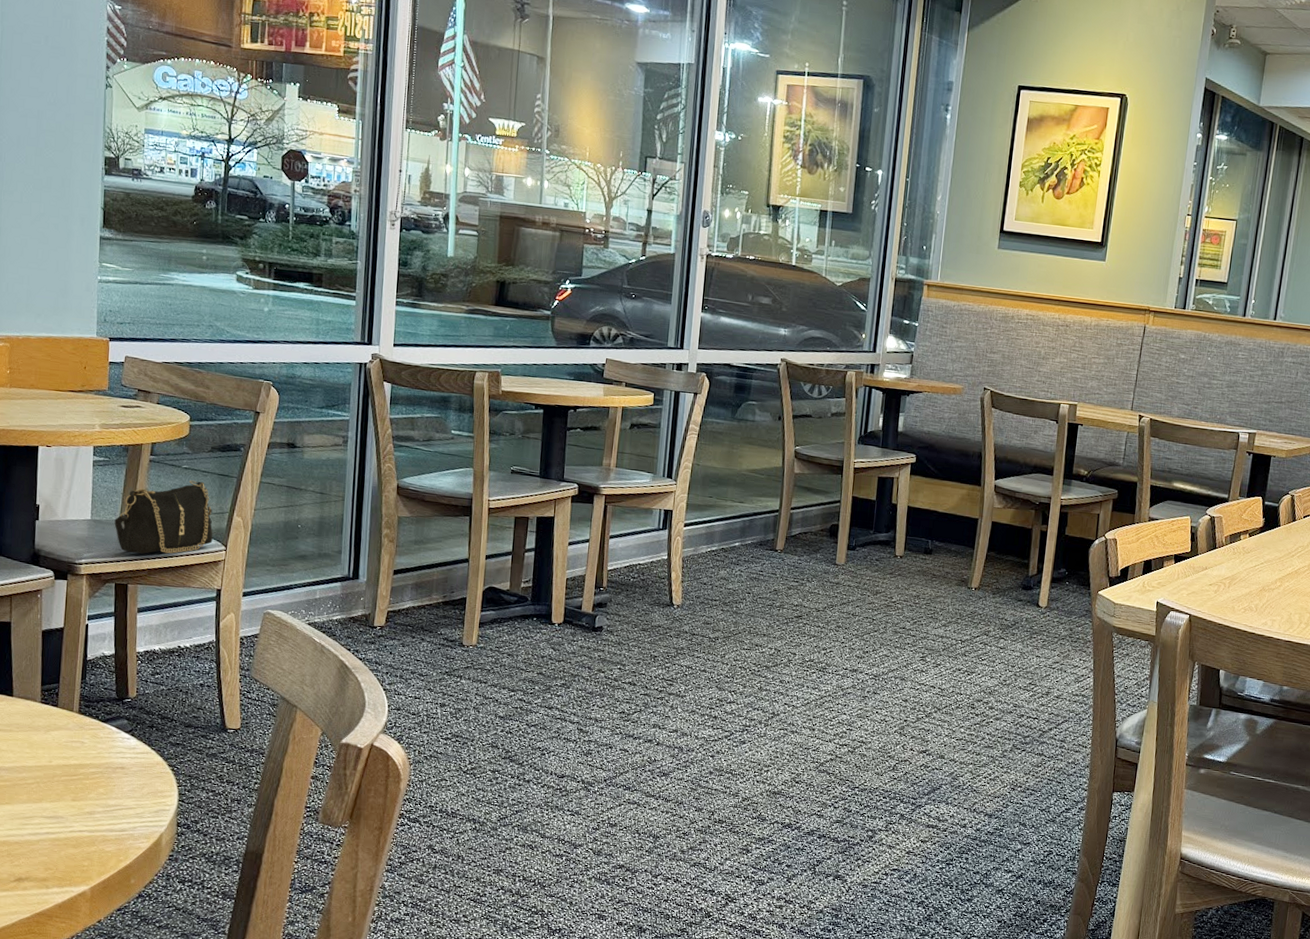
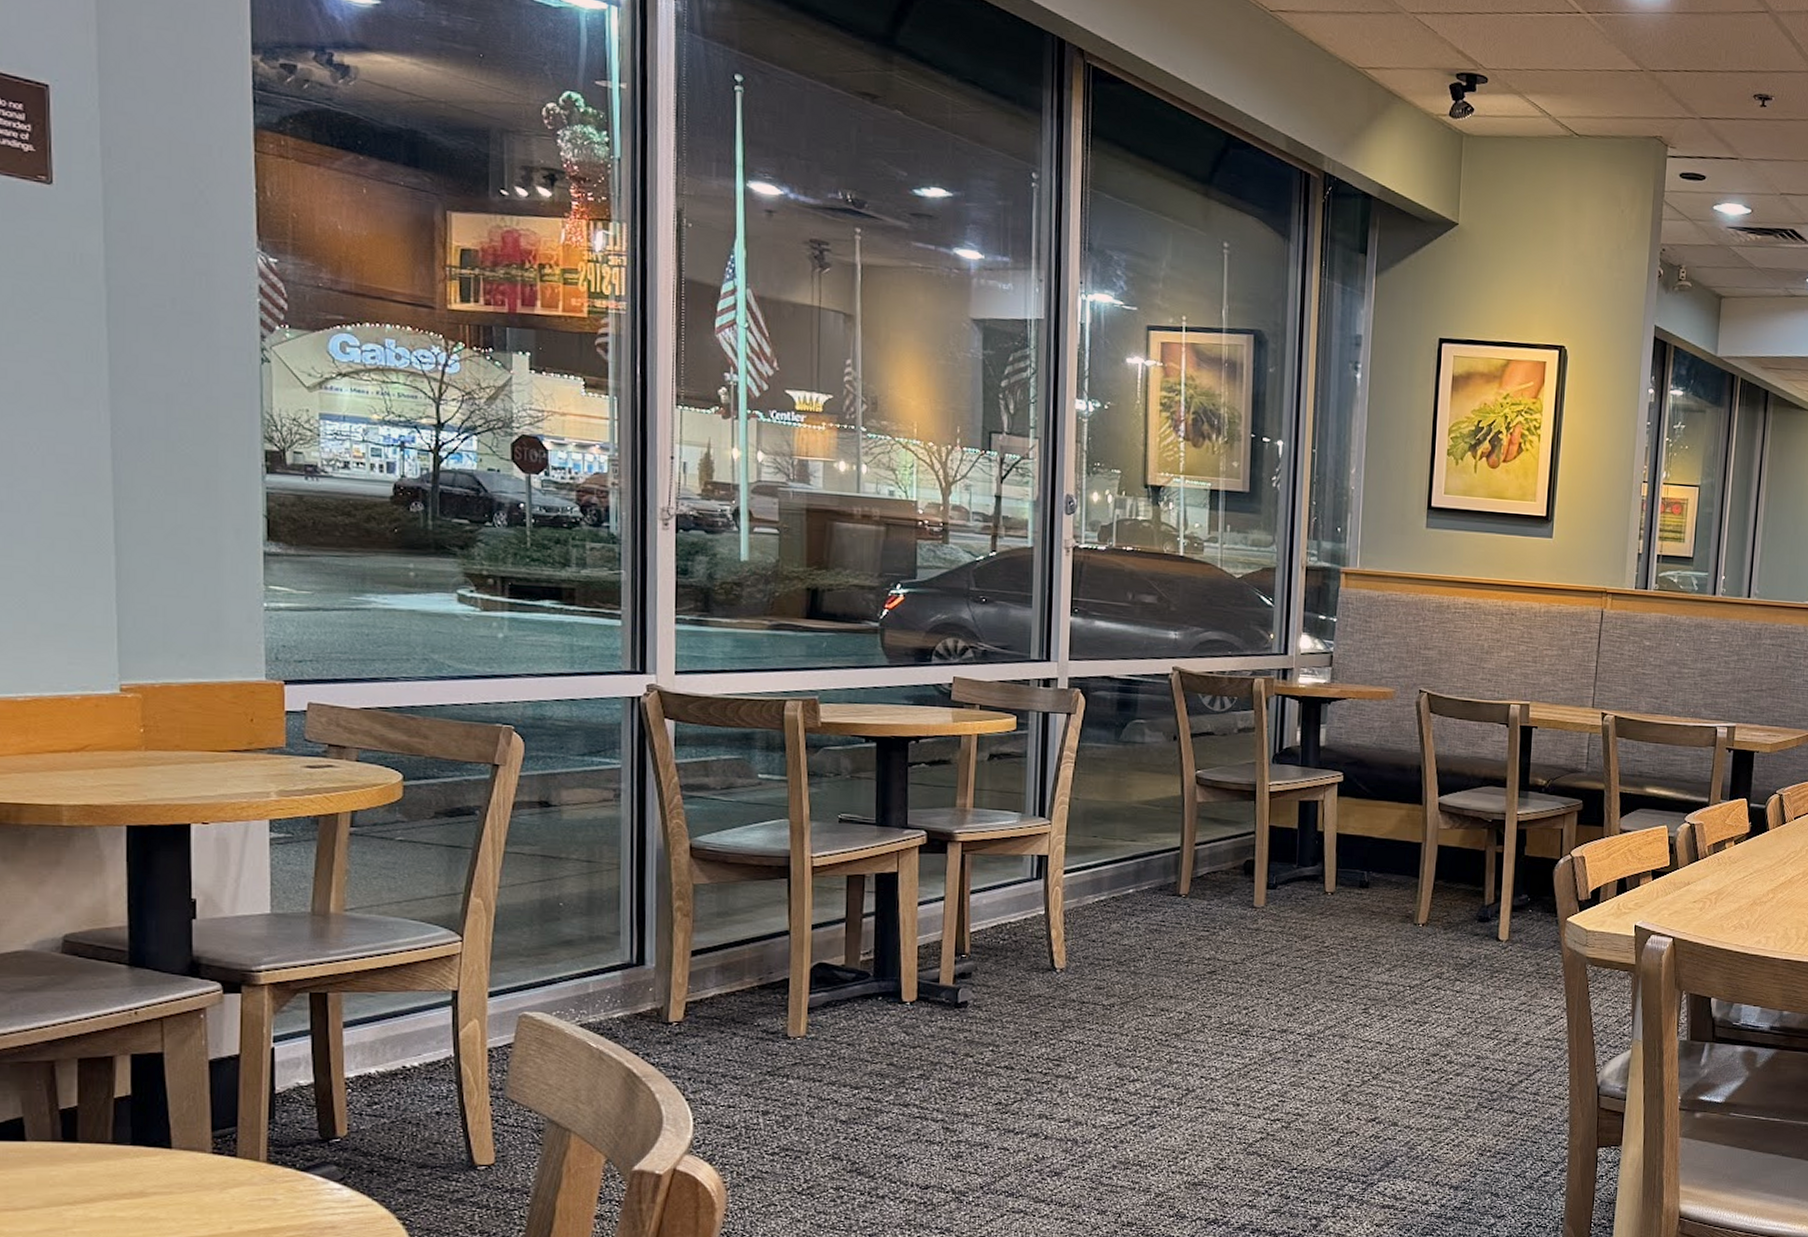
handbag: present [114,480,213,554] -> none [304,855,443,953]

